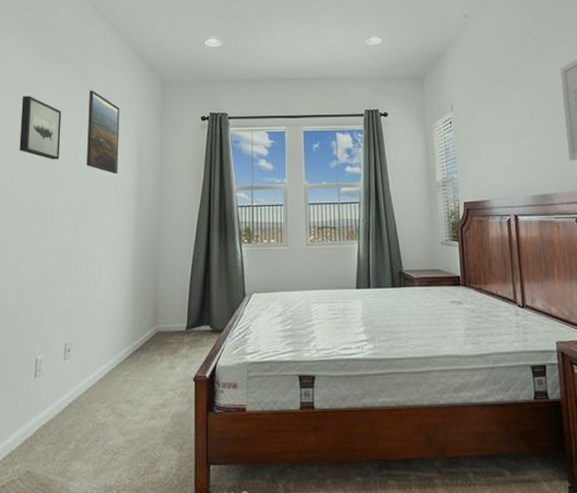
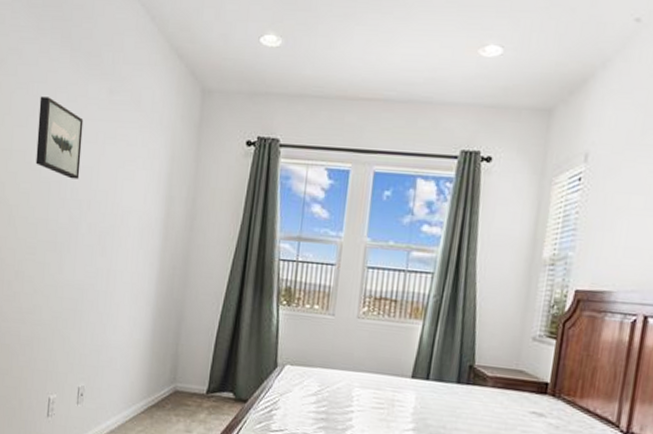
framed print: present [87,90,120,174] -> none [109,95,150,203]

